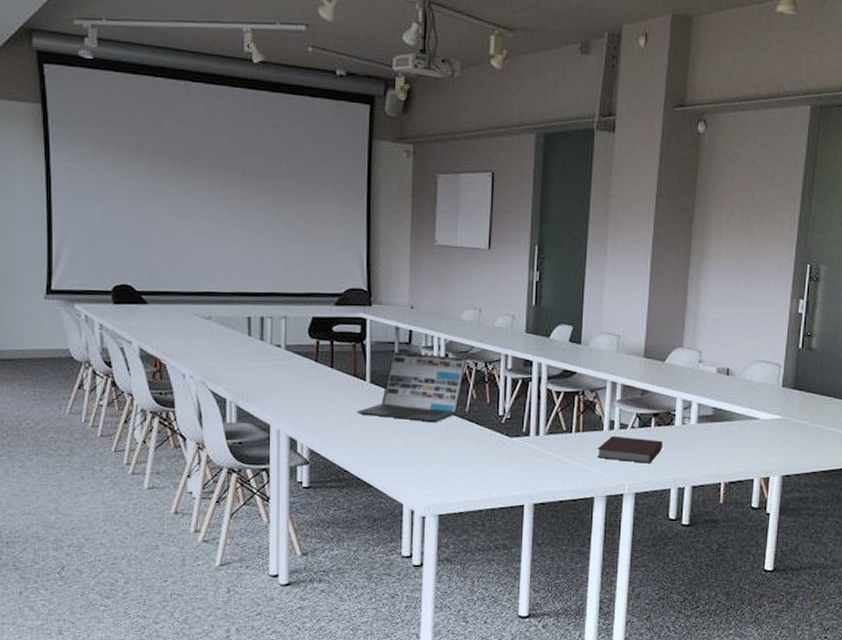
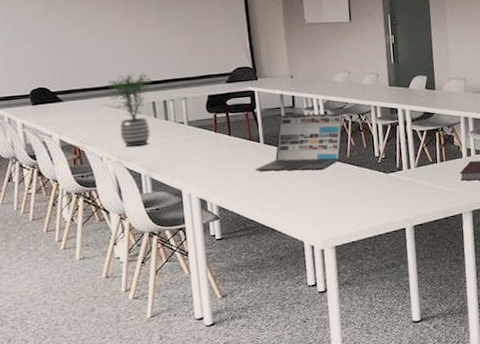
potted plant: none [197,280,249,367] -> present [106,72,152,147]

